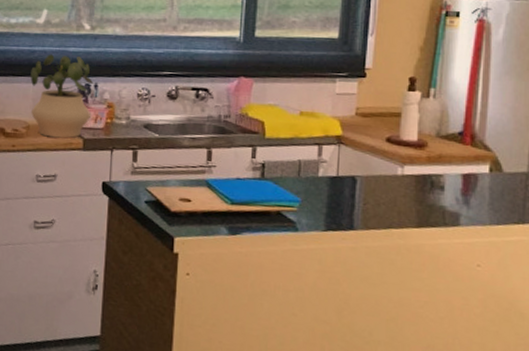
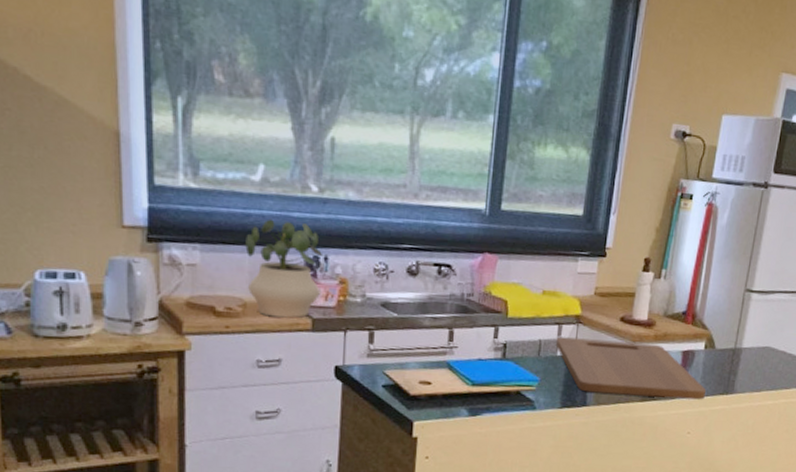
cutting board: none [316,157,495,229] -> present [555,336,706,400]

